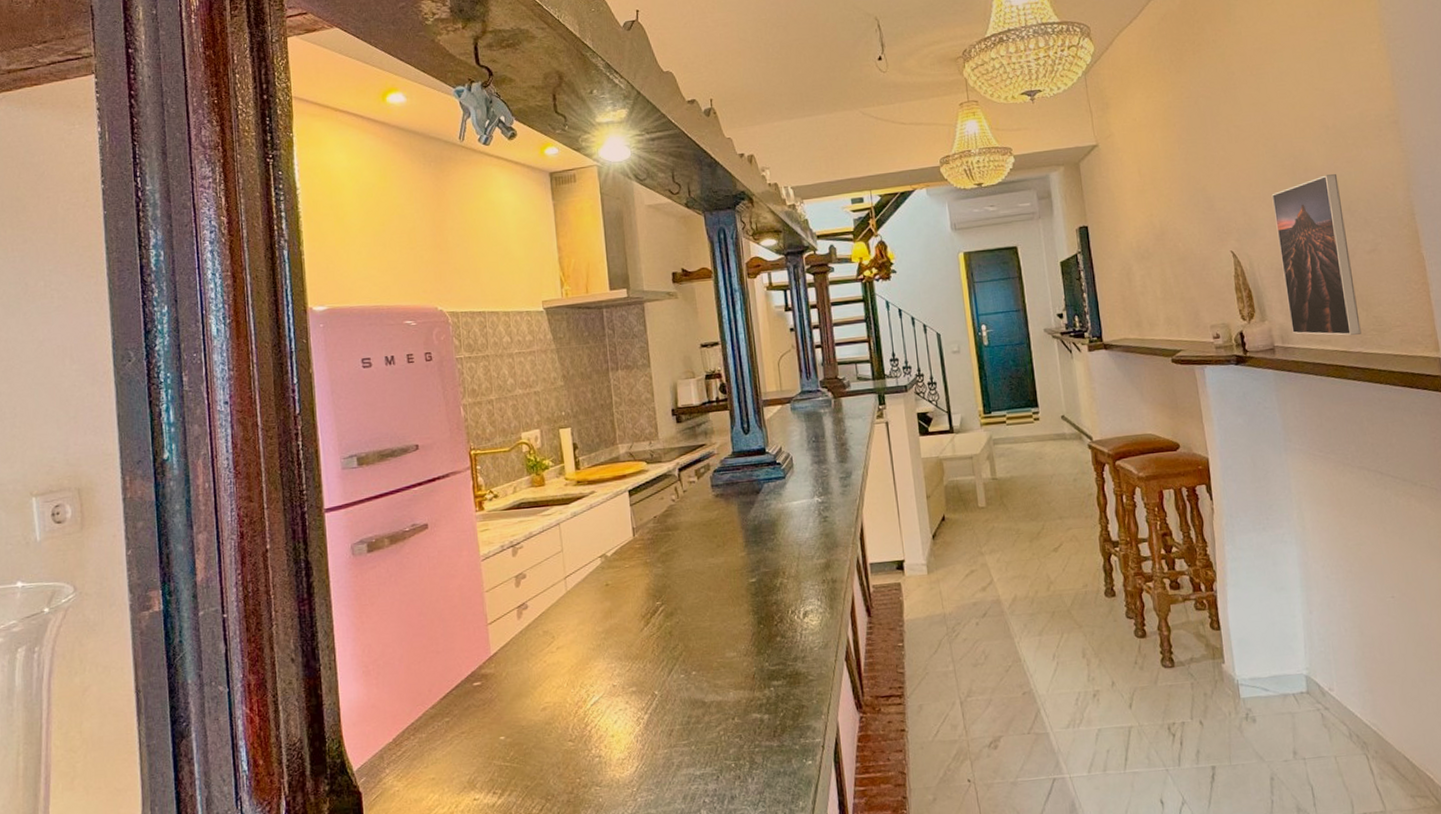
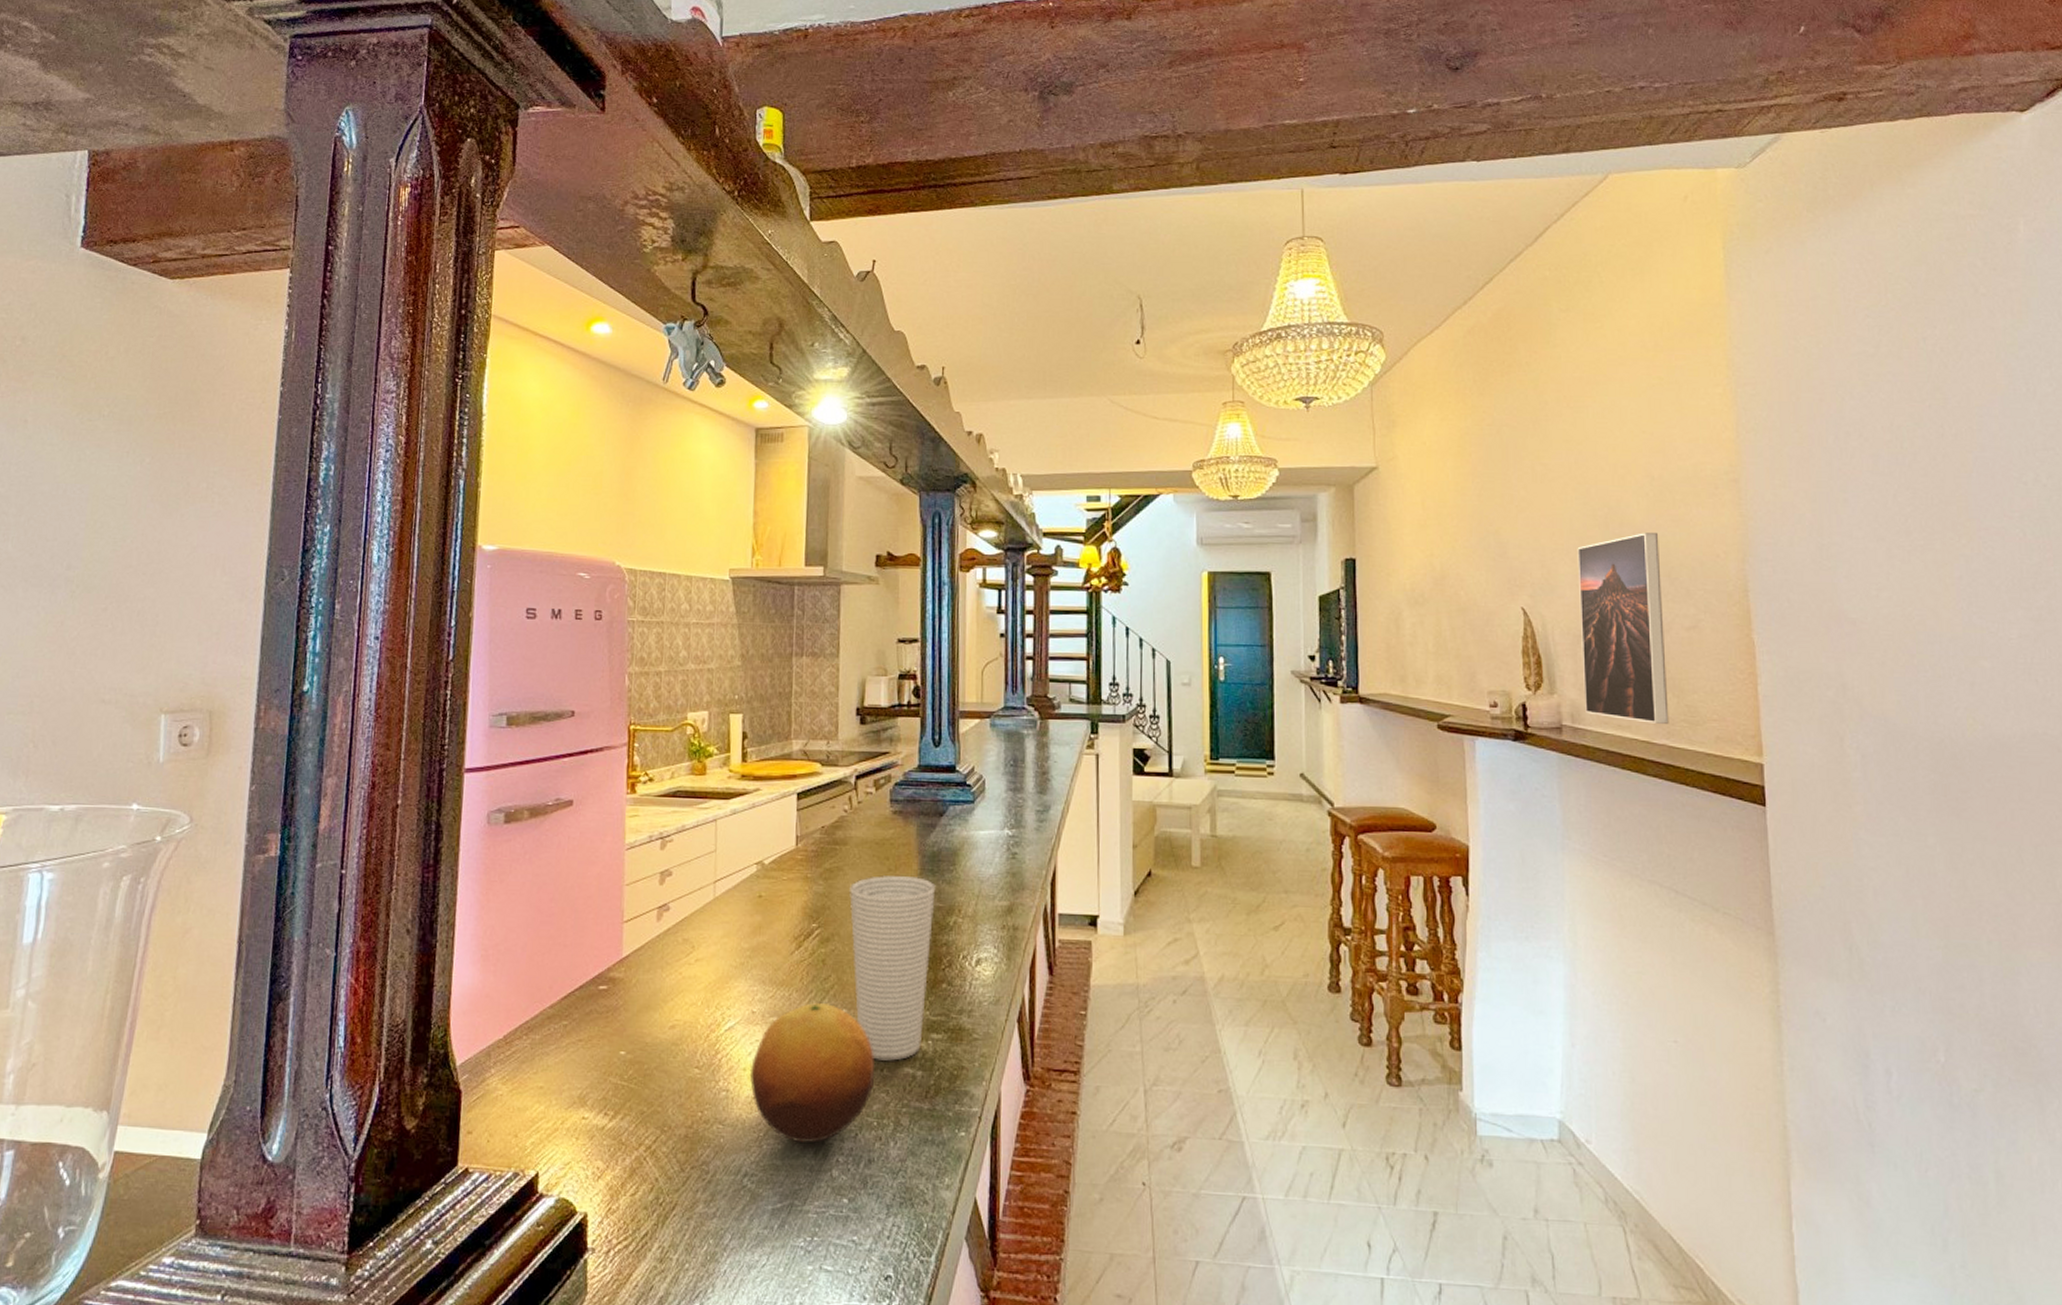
fruit: none [617,669,729,792] -> present [749,1002,876,1143]
cup: none [685,548,766,711] -> present [849,874,936,1061]

